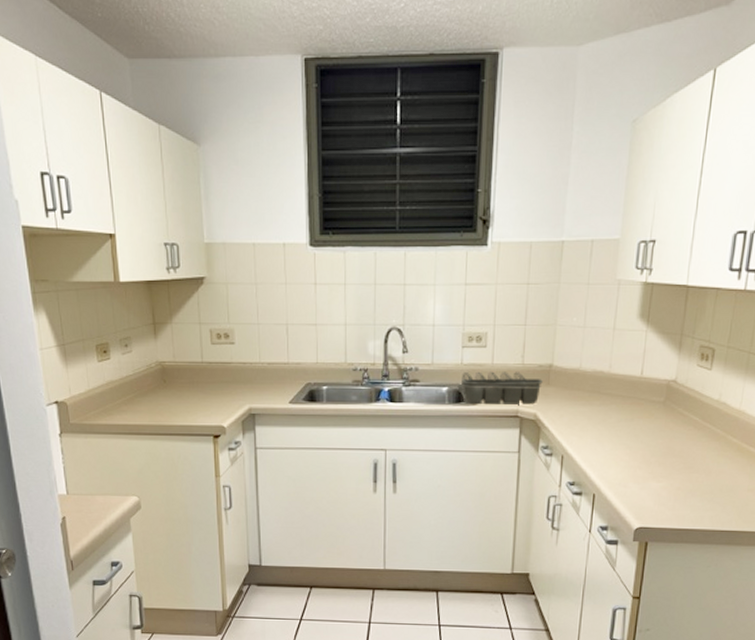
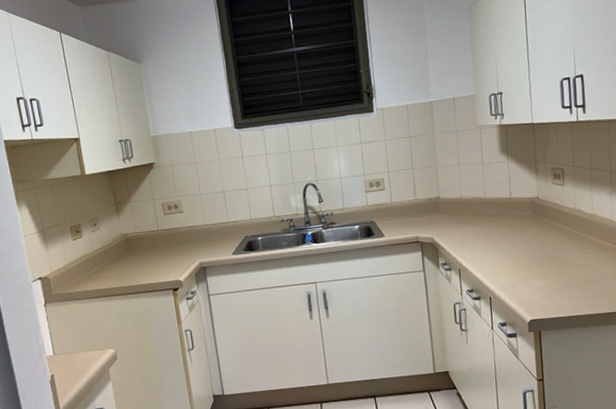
dish rack: present [457,371,543,405] -> none [366,206,434,237]

